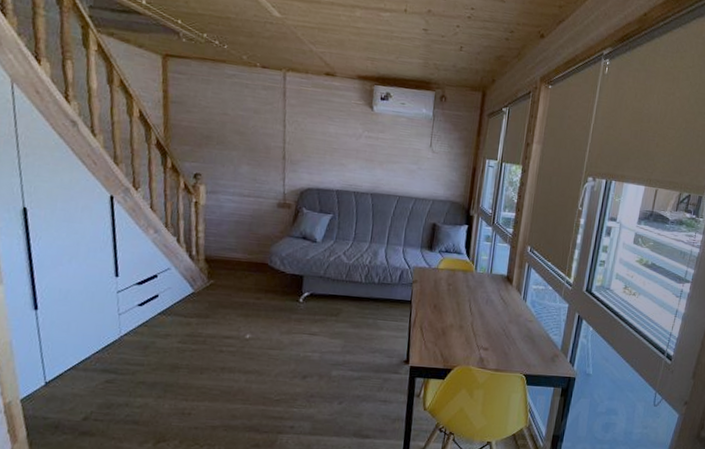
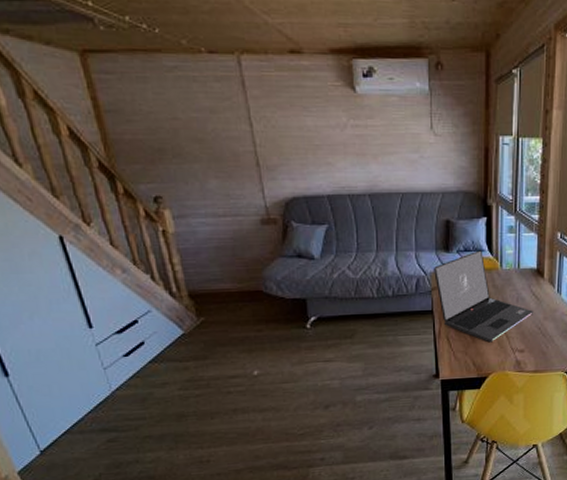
laptop: none [416,253,500,337] -> present [434,250,533,343]

